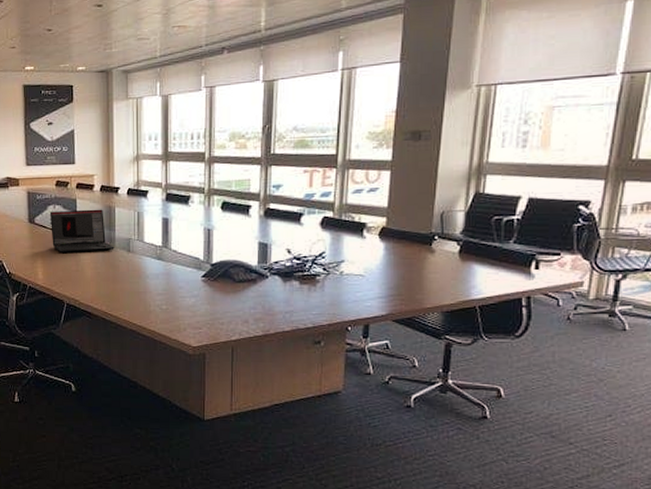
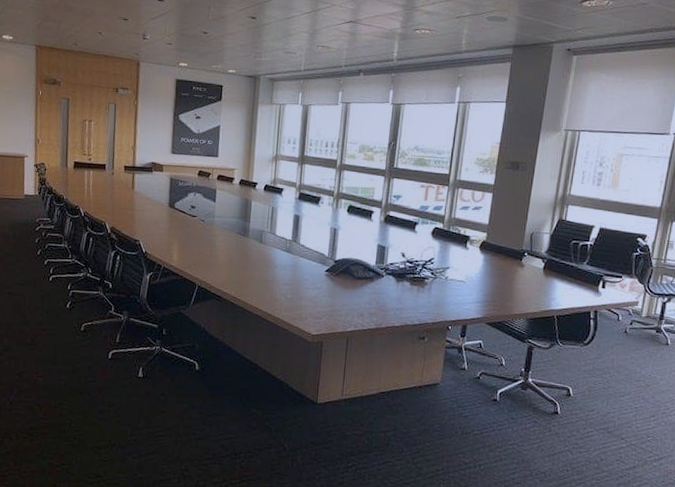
laptop: present [49,209,114,253] -> none [189,198,248,240]

